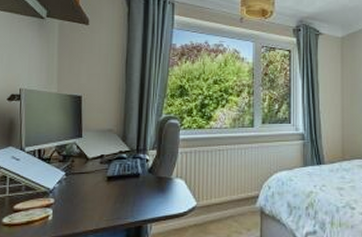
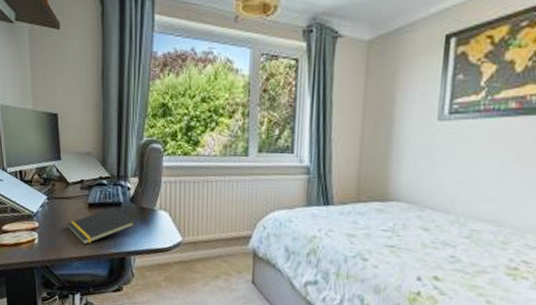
notepad: none [84,180,153,217] -> present [67,209,136,245]

